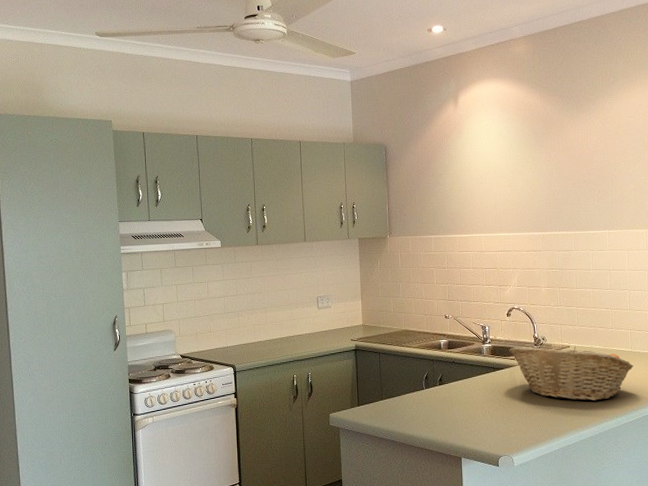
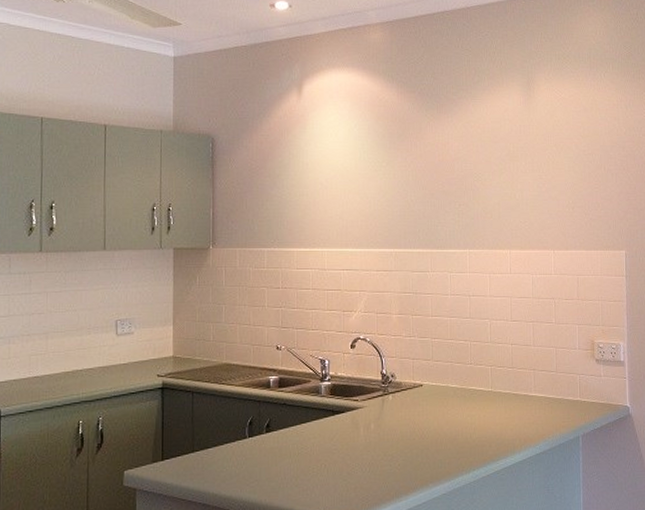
fruit basket: present [509,346,635,401] -> none [352,384,495,451]

